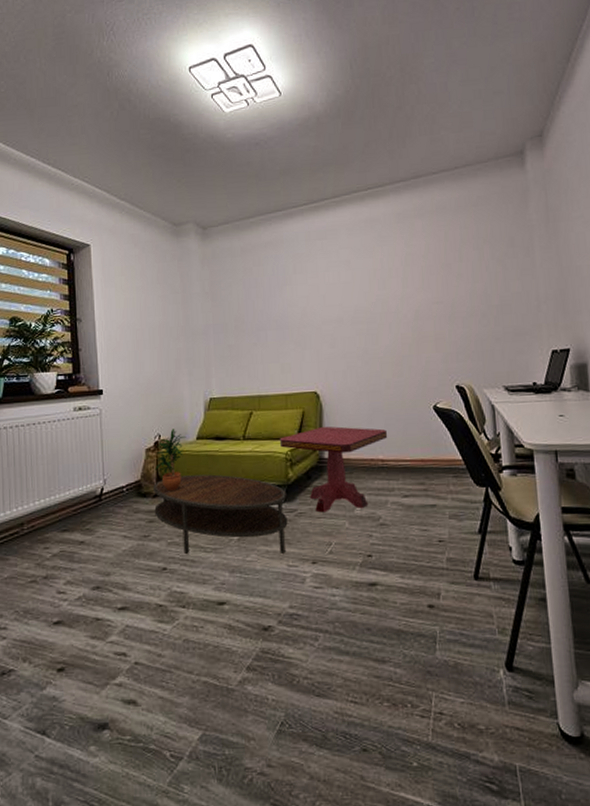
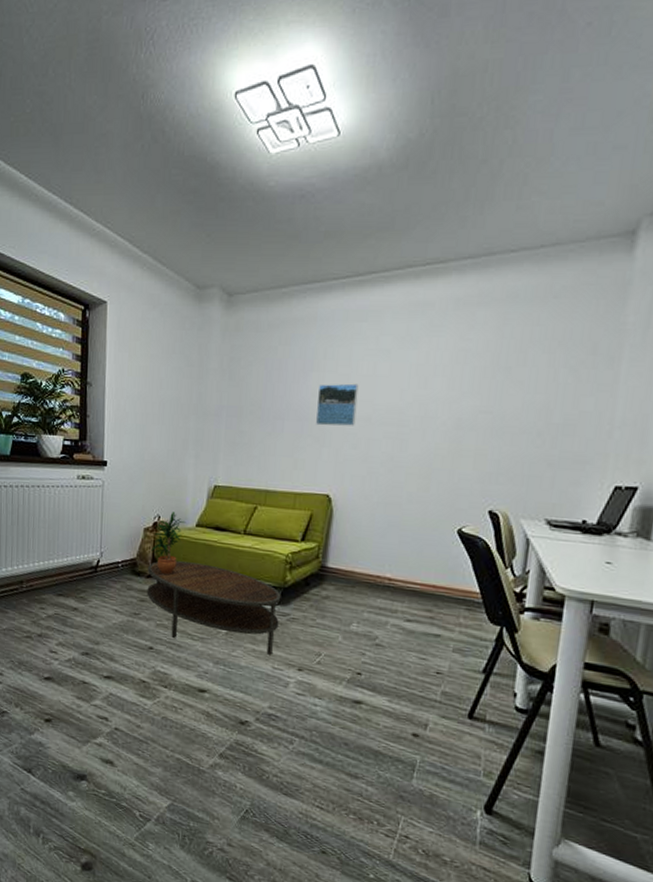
side table: present [280,426,388,513] -> none [282,533,401,625]
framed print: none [294,291,330,332] -> present [316,383,359,426]

